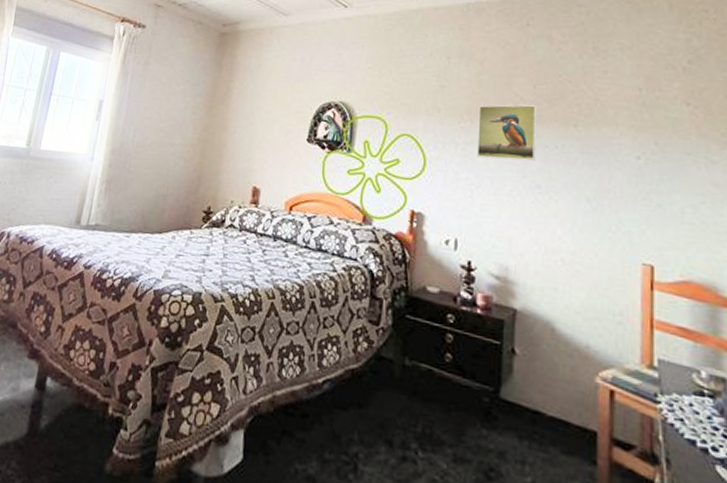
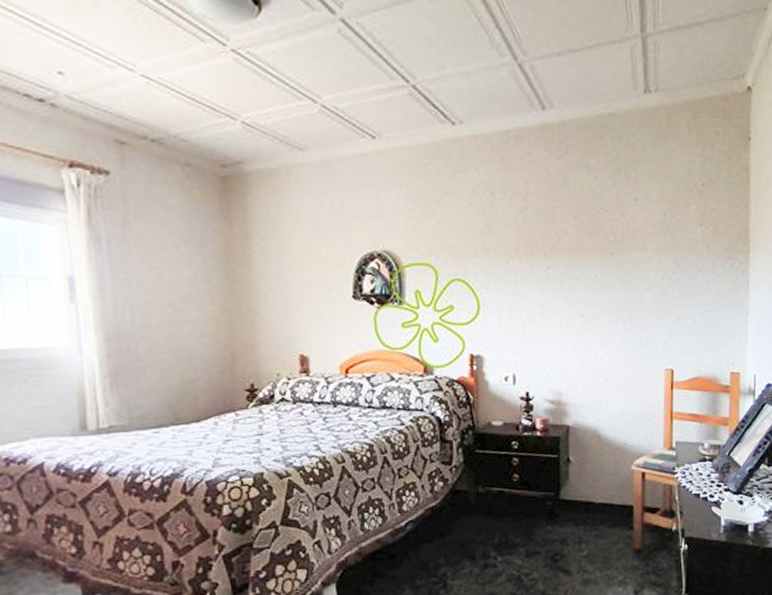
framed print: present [477,104,536,161] -> none [525,237,579,295]

